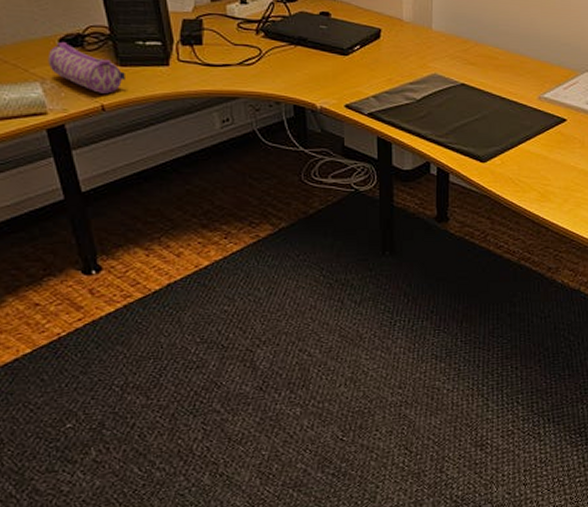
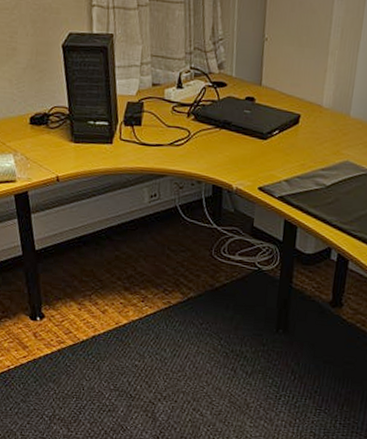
pencil case: present [47,41,125,94] -> none [20,119,77,167]

